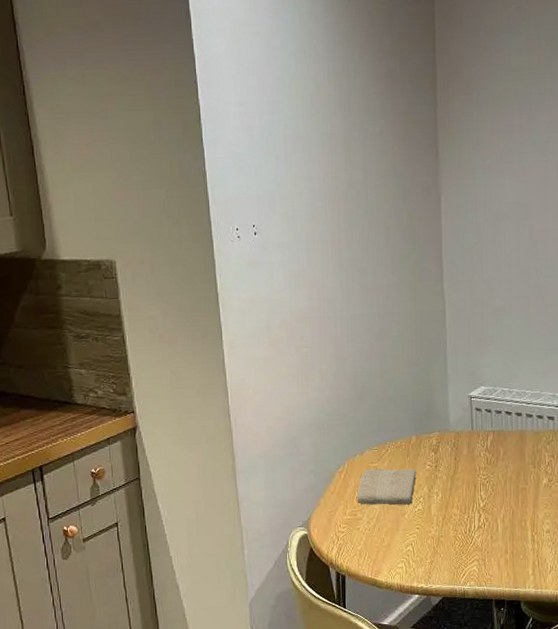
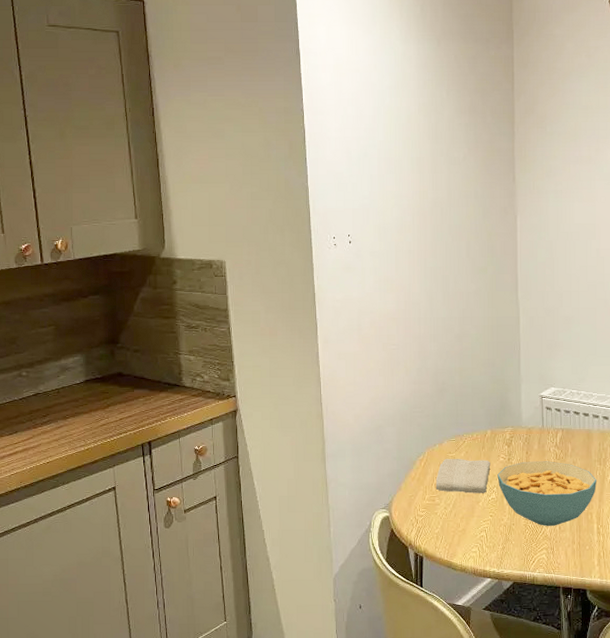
cereal bowl: none [424,466,531,536] -> present [497,461,596,526]

